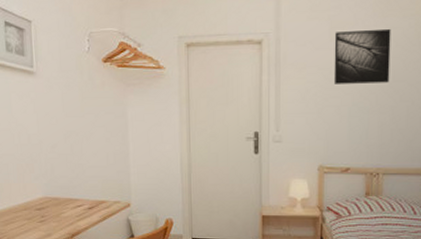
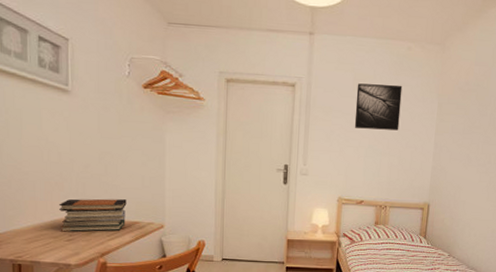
book stack: none [31,178,93,213] -> present [59,198,127,232]

